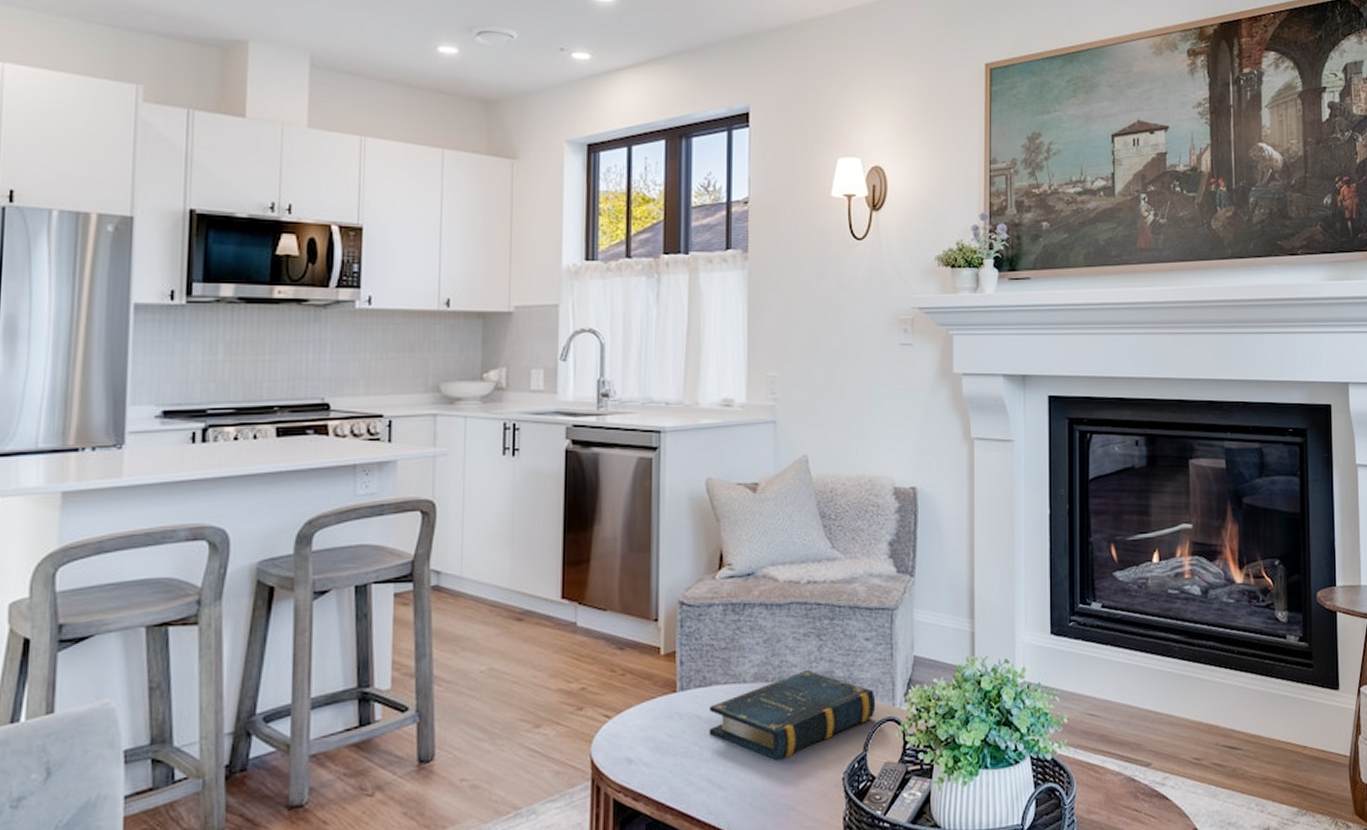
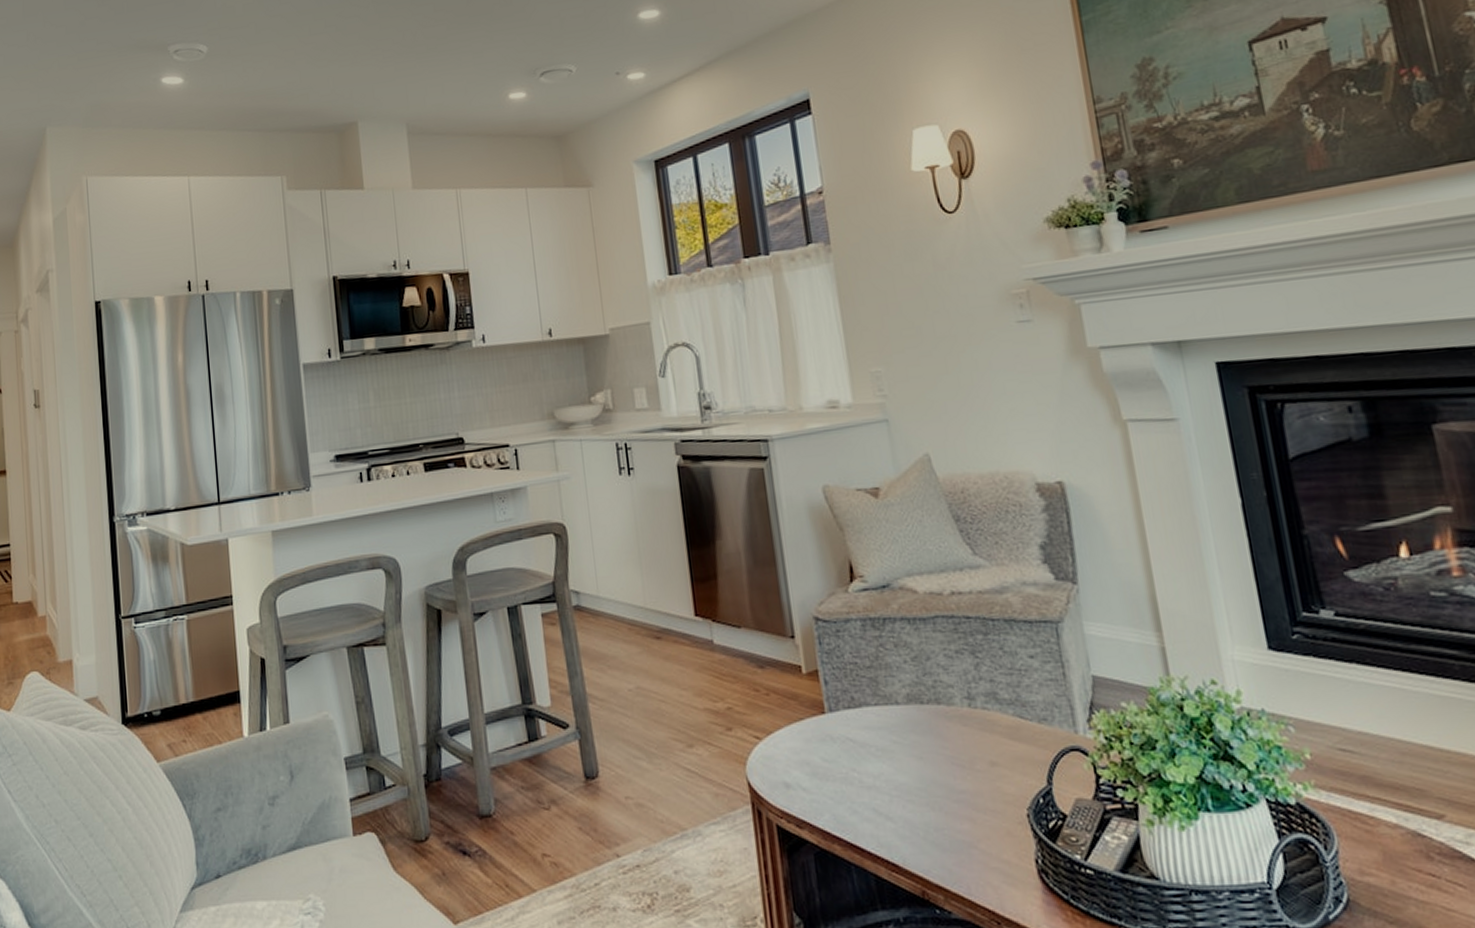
book: present [709,670,876,760] -> none [863,691,1055,791]

